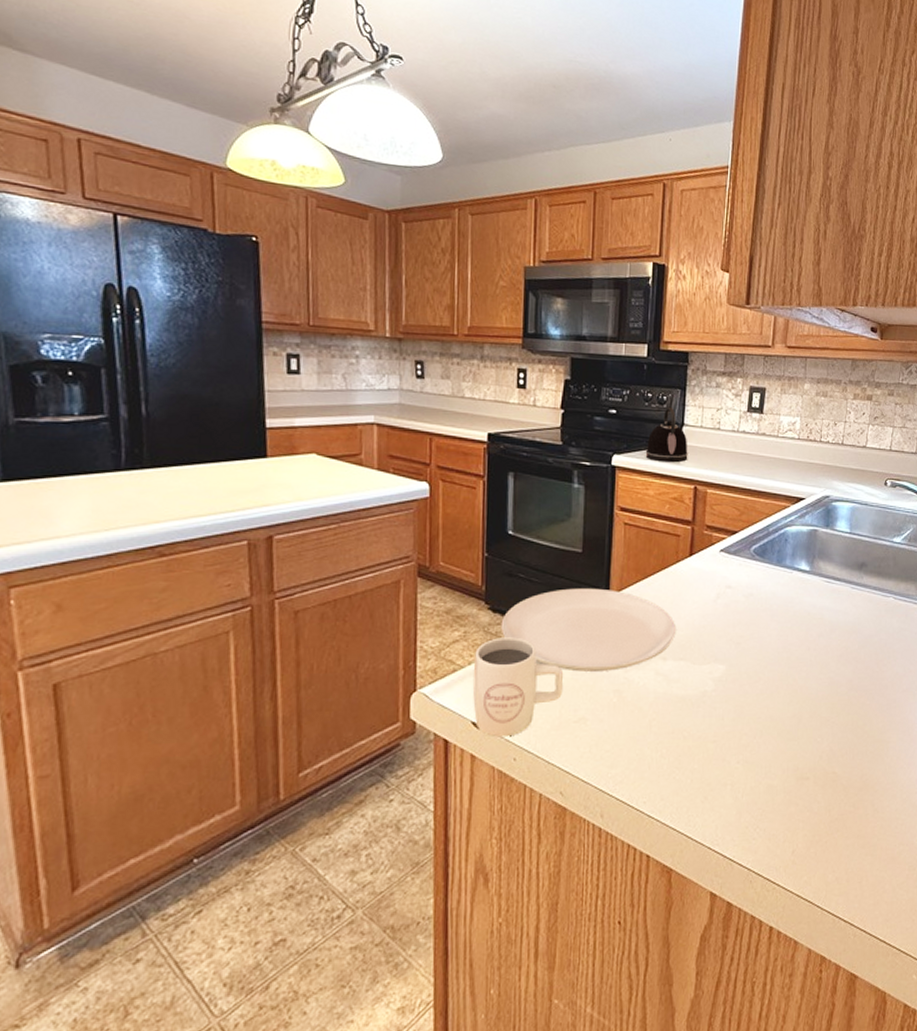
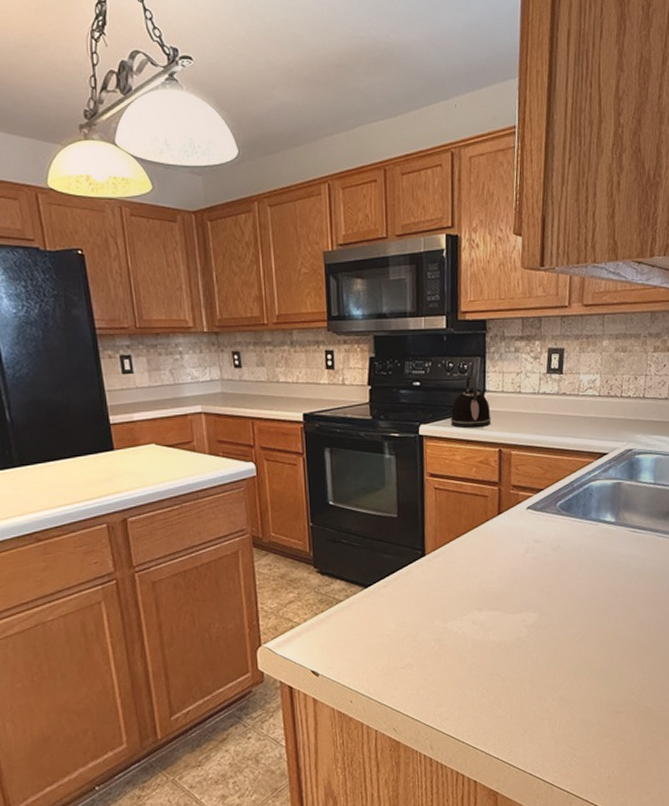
mug: present [472,637,564,738] -> none [308,596,390,683]
plate: present [500,588,676,672] -> none [329,549,490,624]

